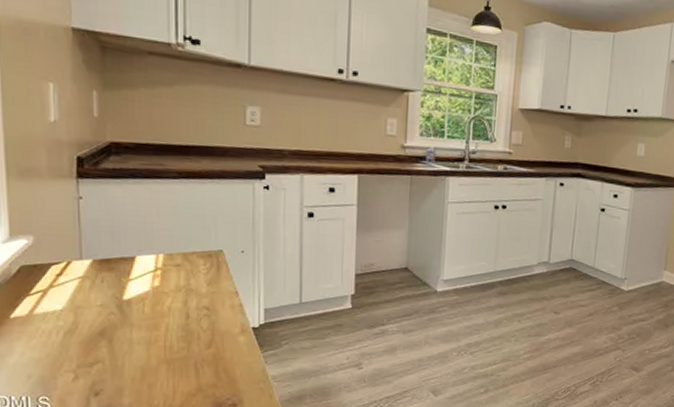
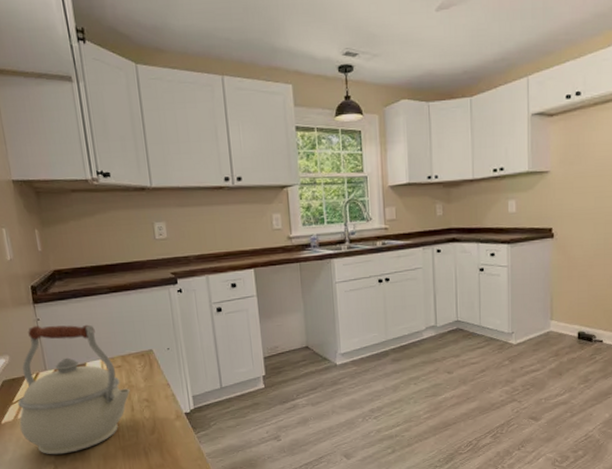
kettle: none [35,204,188,362] -> present [18,324,130,455]

